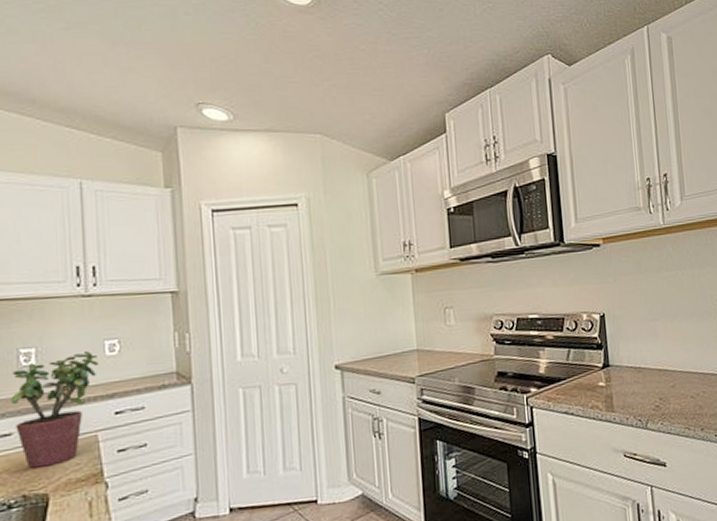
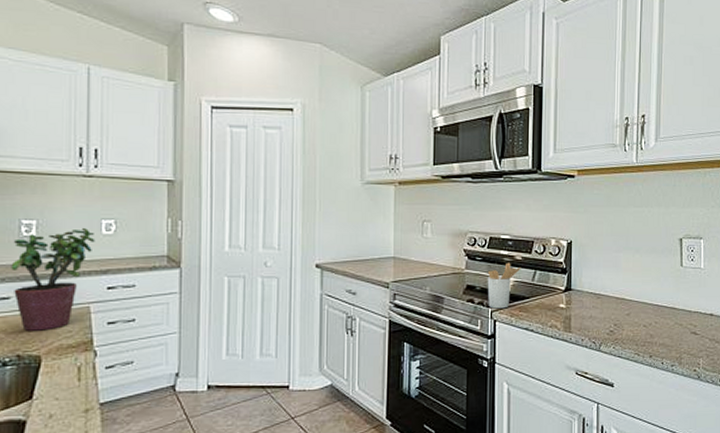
utensil holder: none [518,343,554,395] -> present [487,262,521,309]

